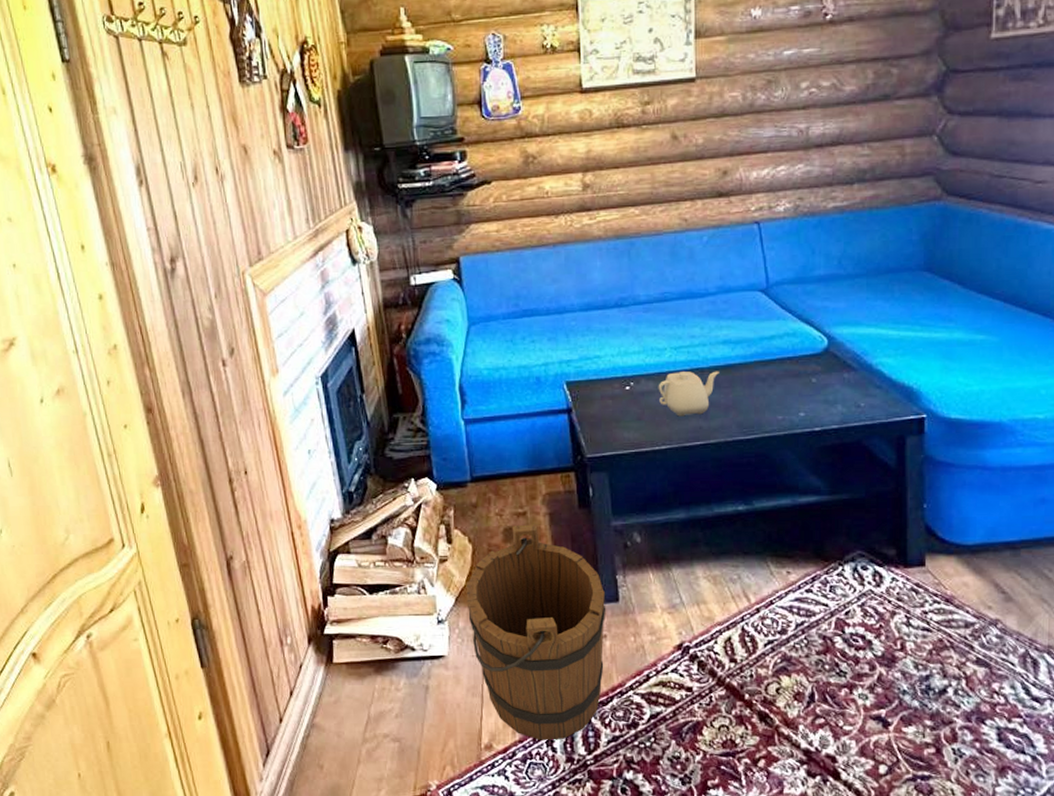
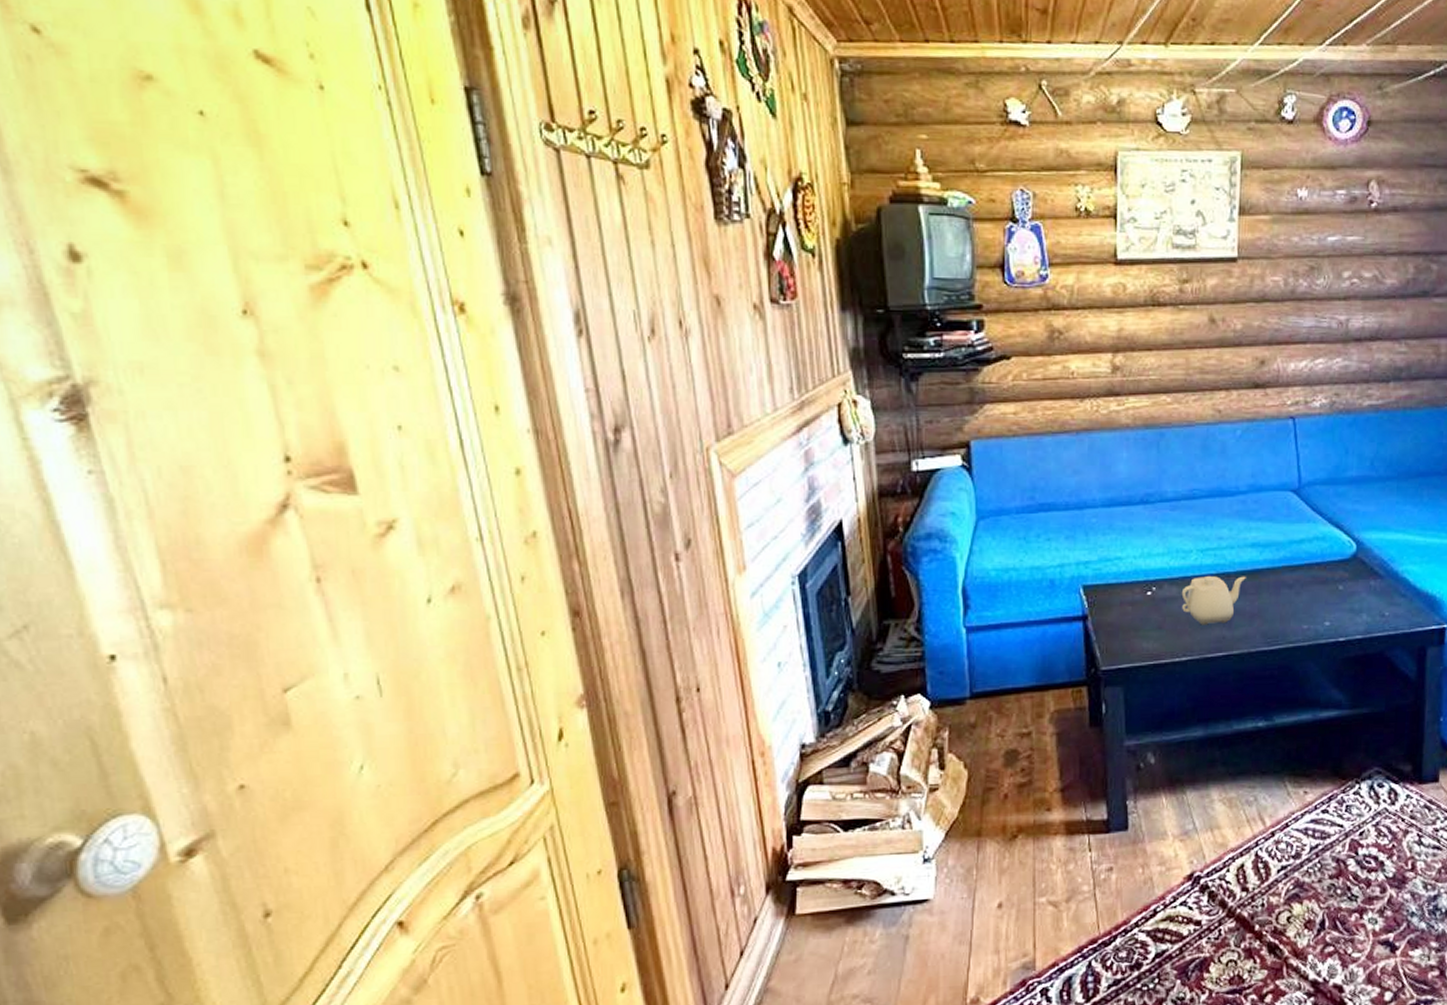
bucket: present [465,524,606,740] -> none [958,745,1114,990]

